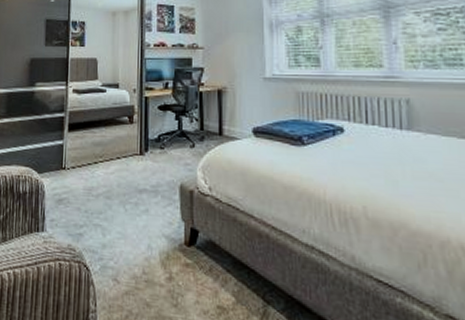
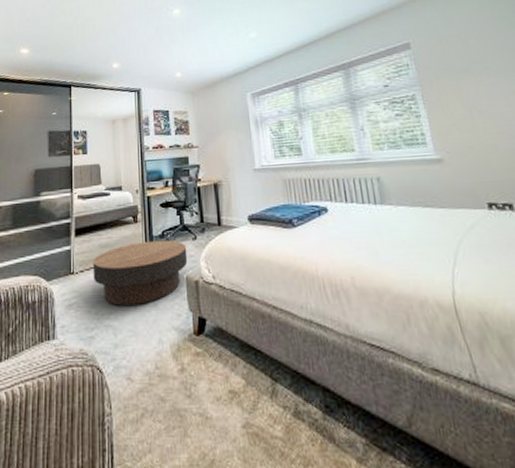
coffee table: none [84,143,184,208] -> present [93,240,188,306]

